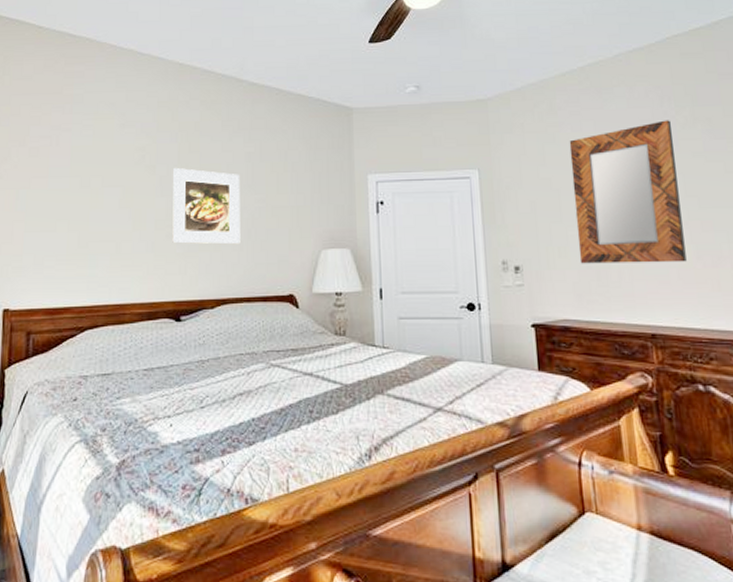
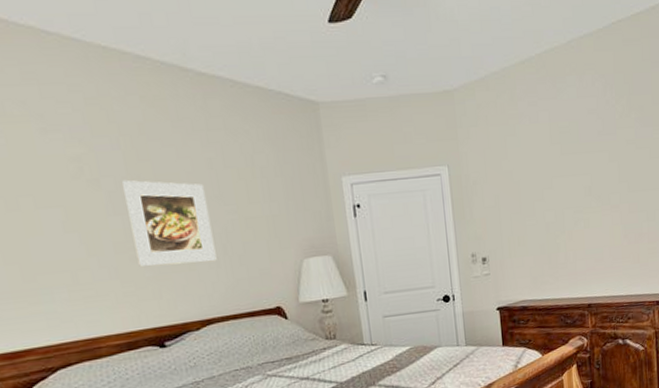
home mirror: present [569,120,687,264] -> none [527,109,617,250]

